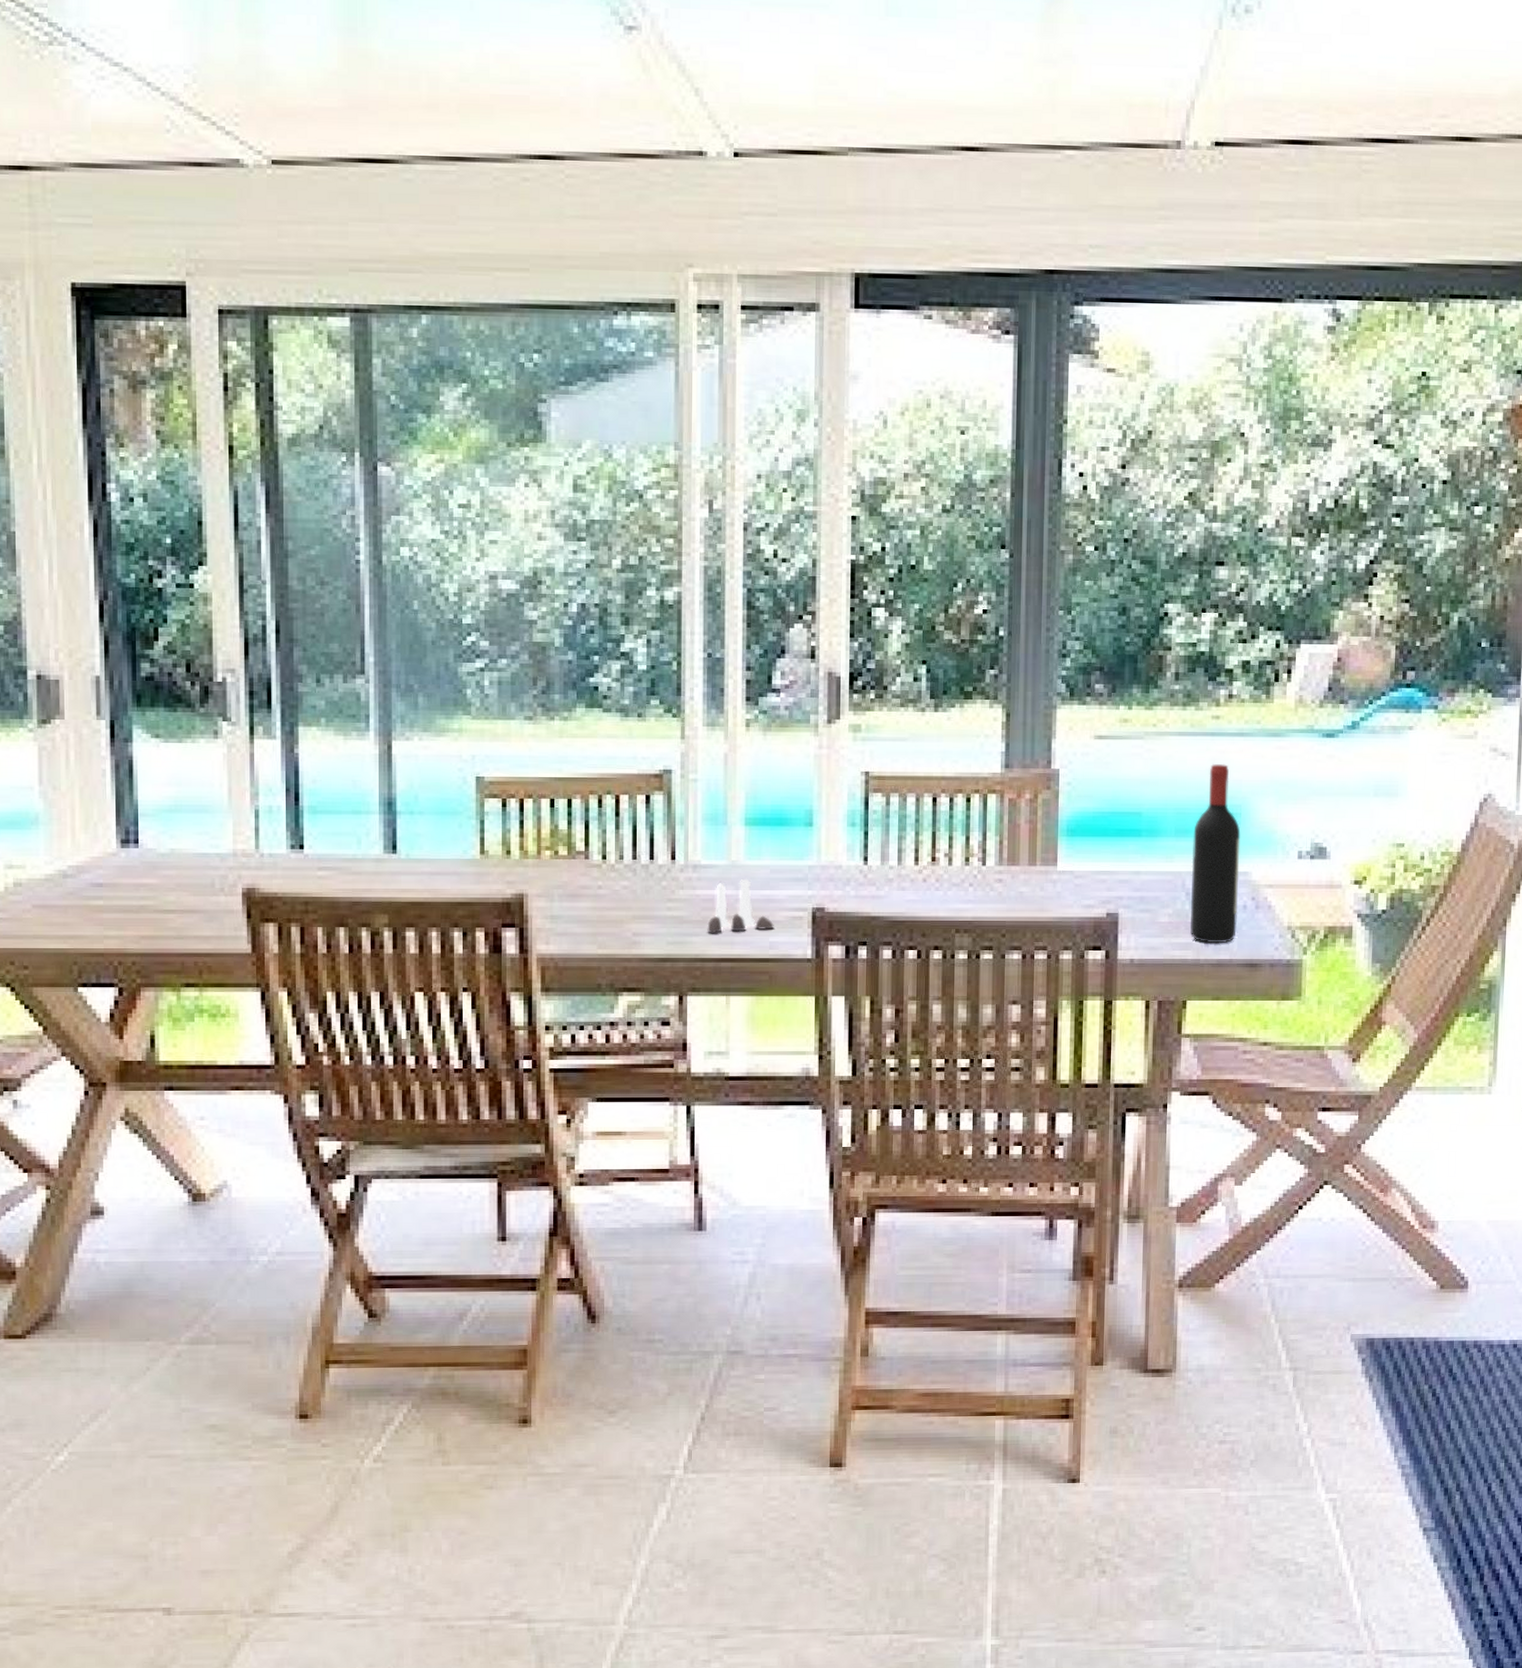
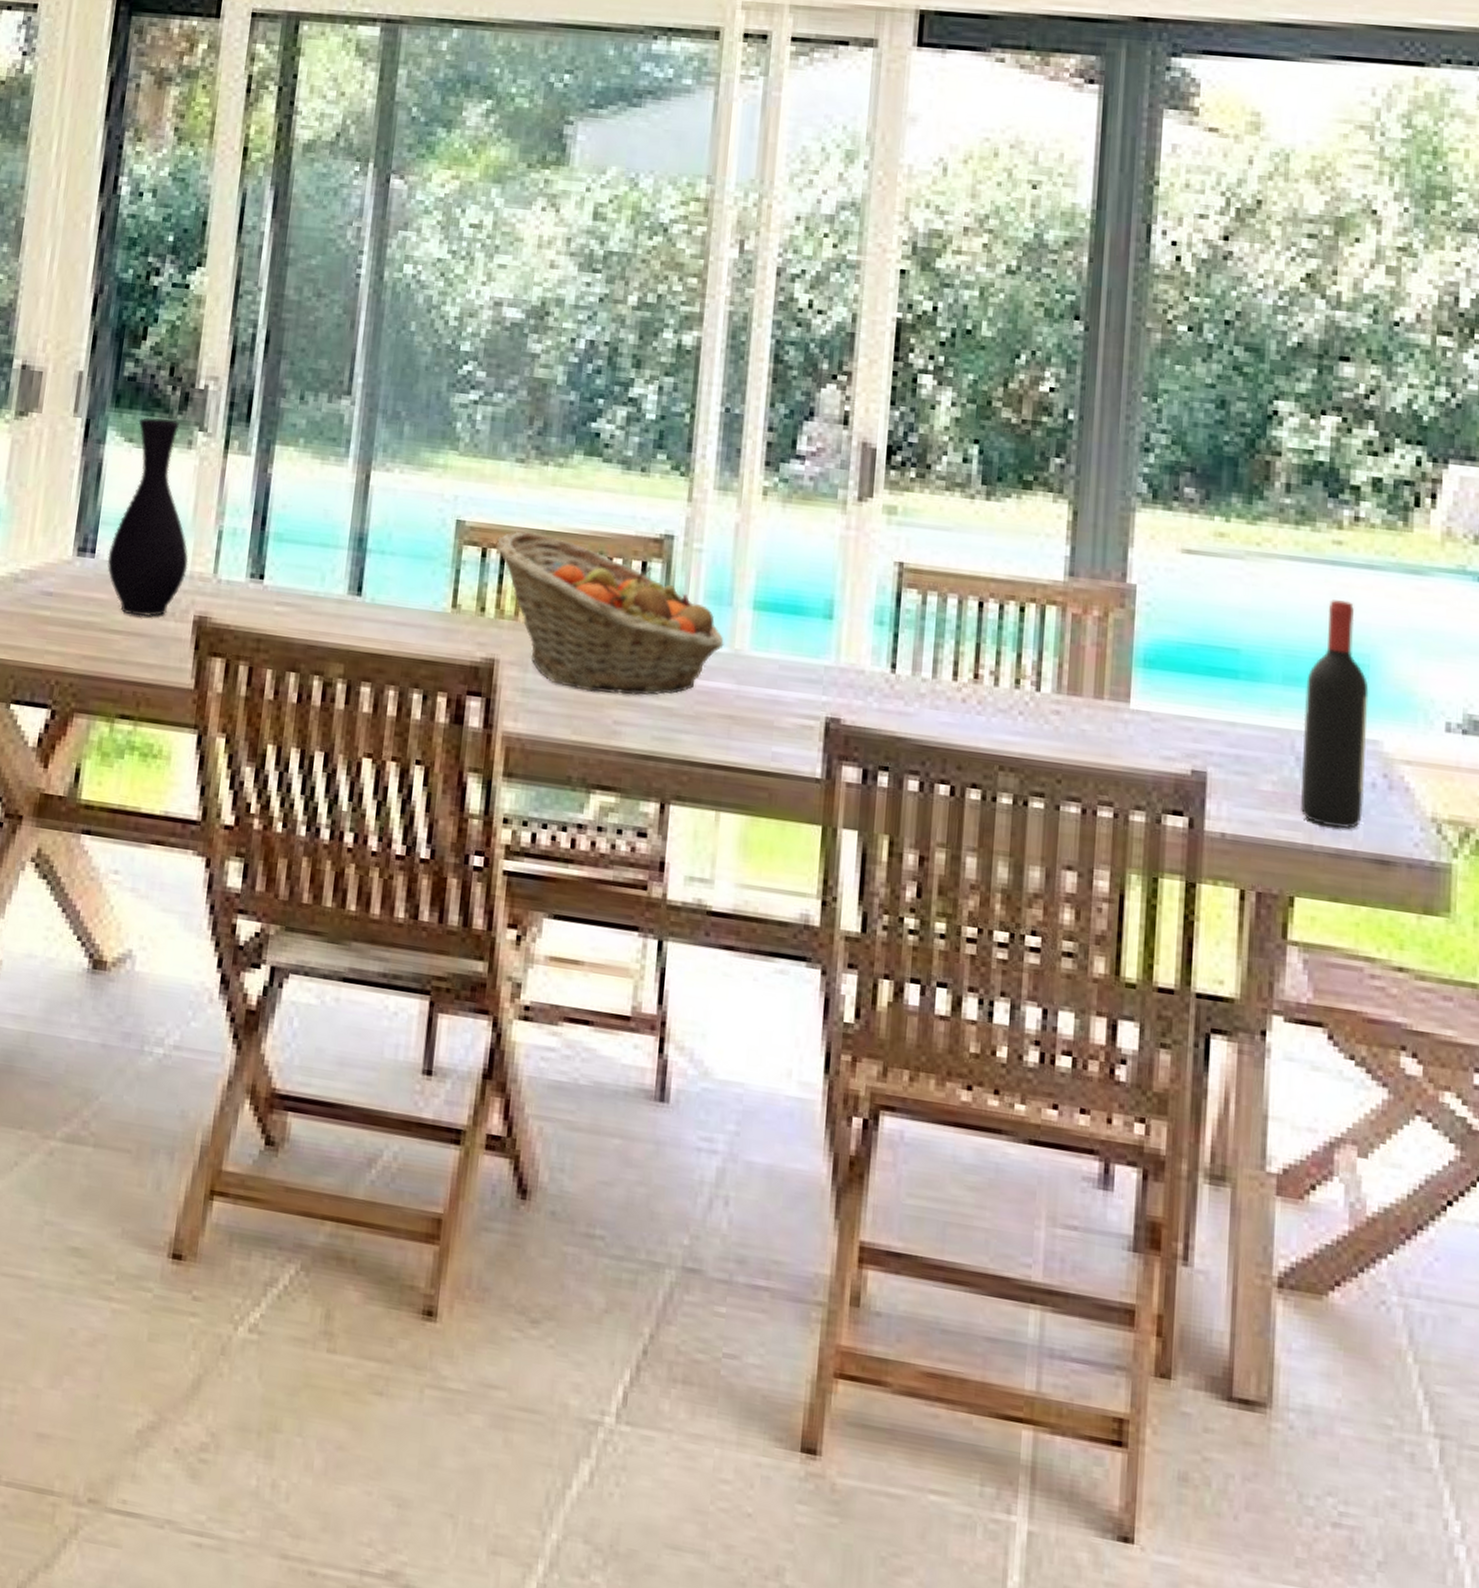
vase: none [151,712,230,895] -> present [107,417,189,617]
fruit basket: none [515,779,722,911] -> present [497,531,724,696]
salt and pepper shaker set: present [707,878,774,934] -> none [700,672,779,737]

